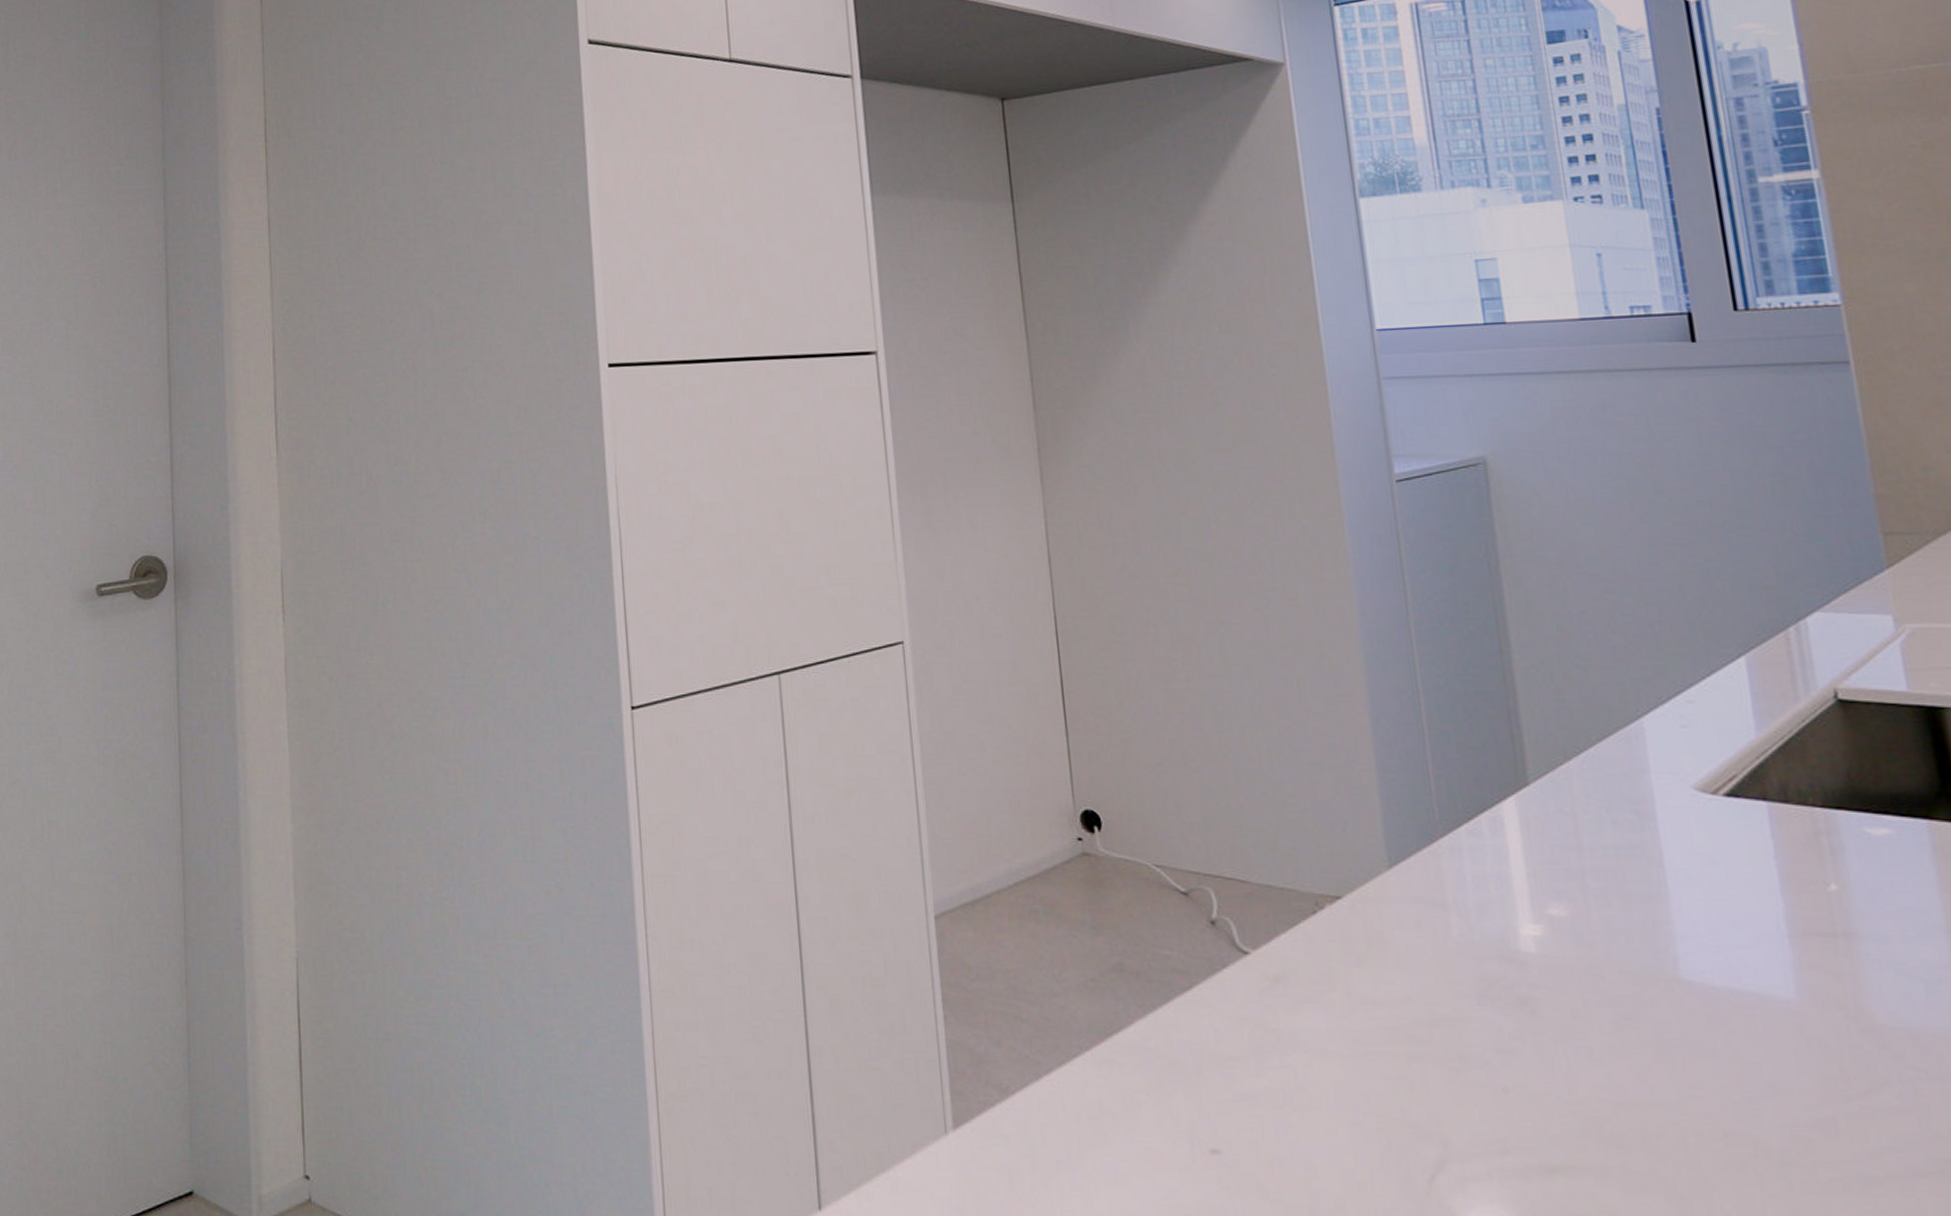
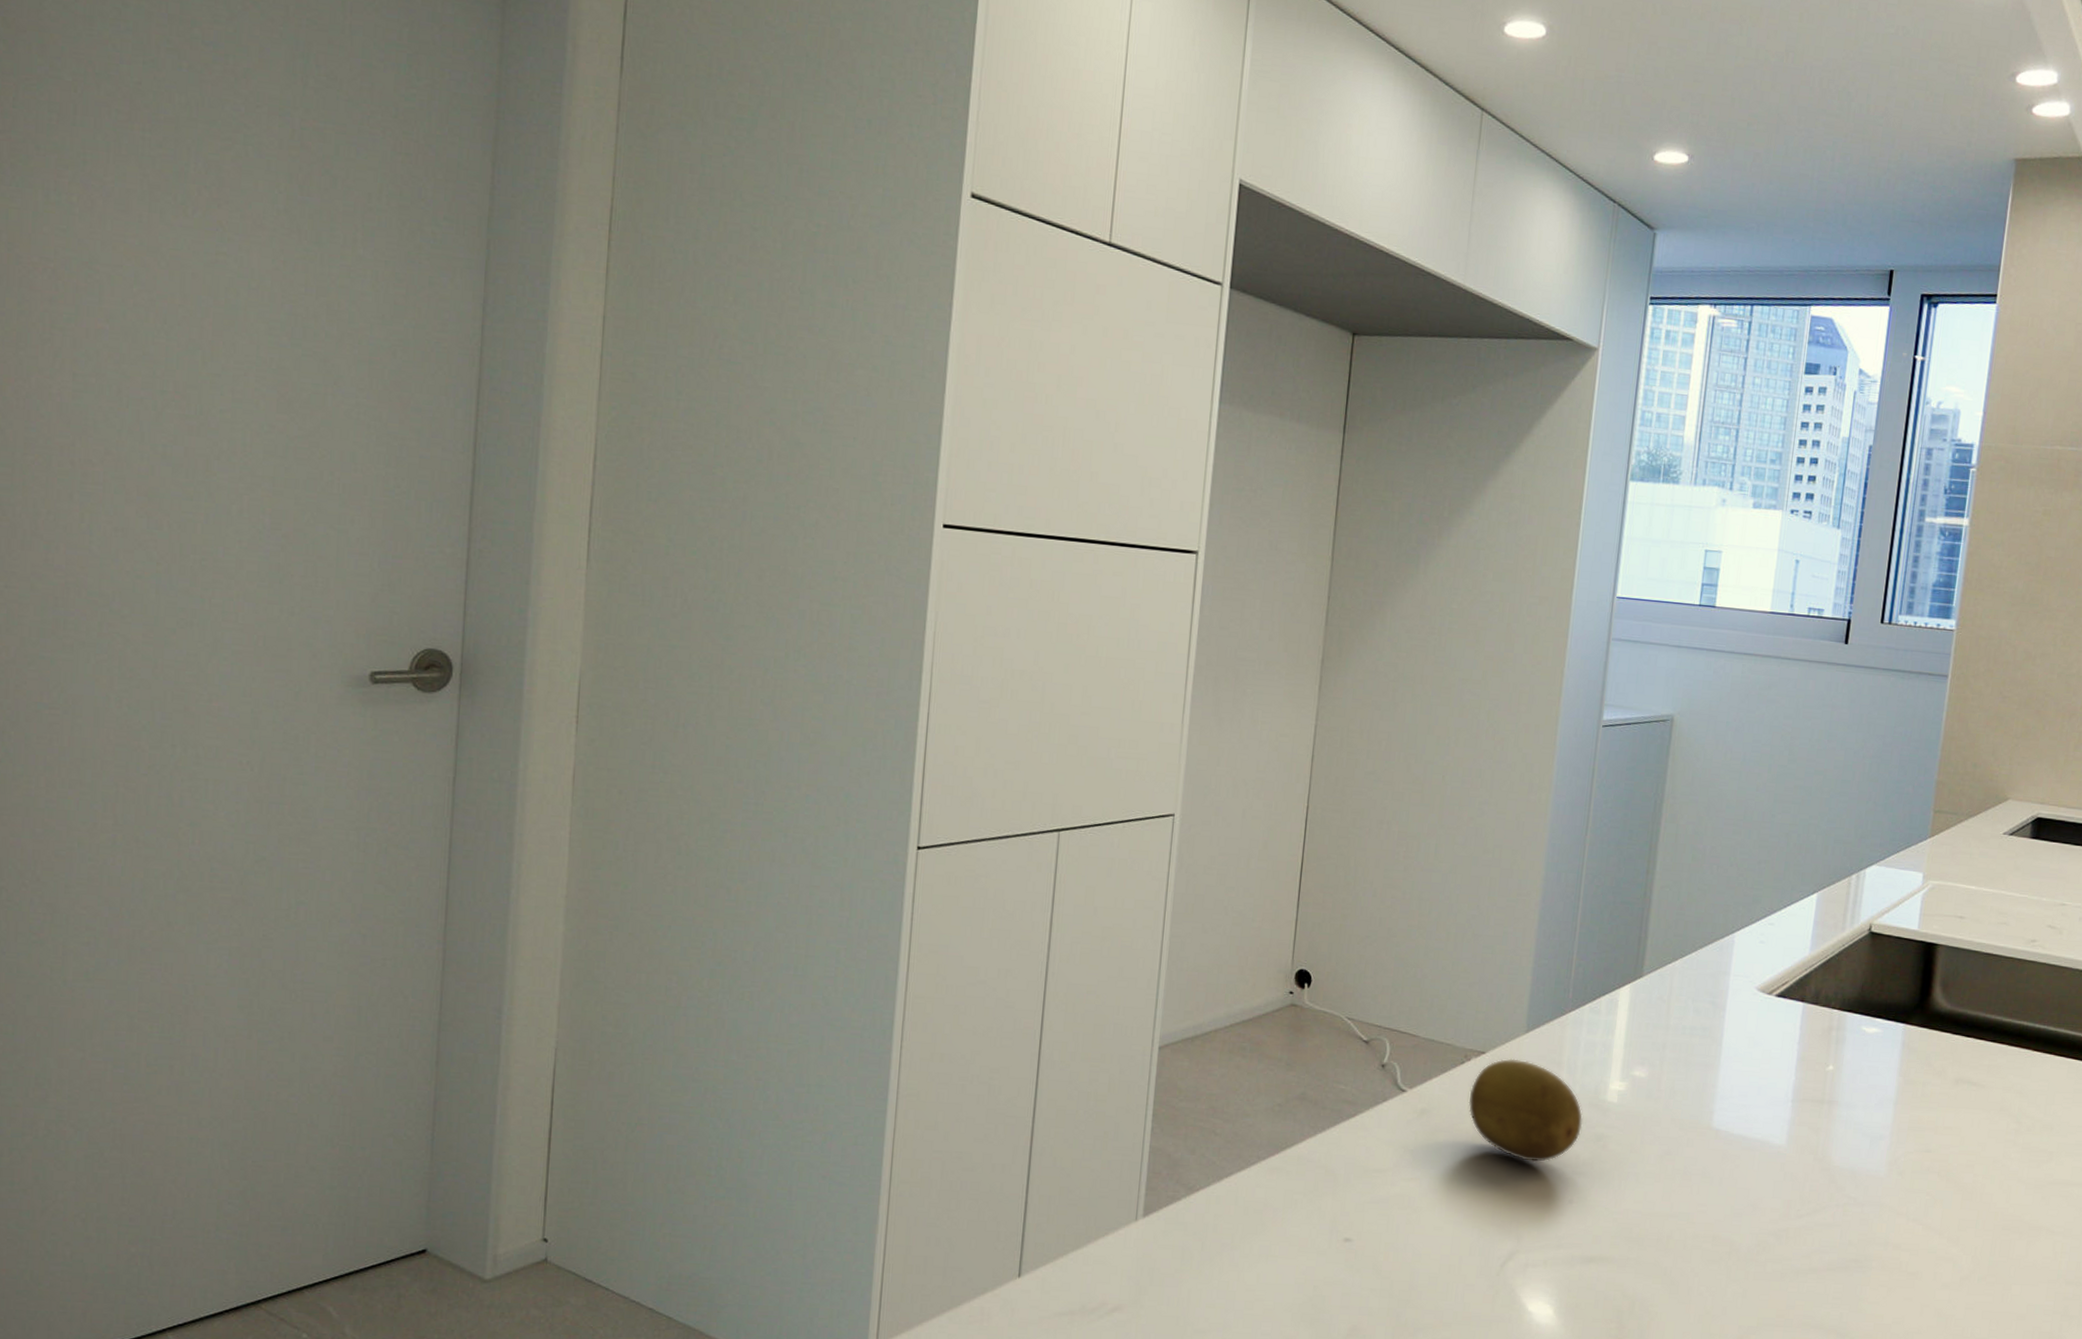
fruit: none [1332,903,1496,1037] -> present [1468,1058,1583,1162]

